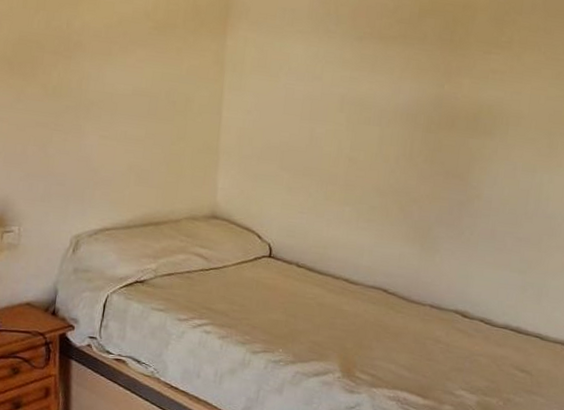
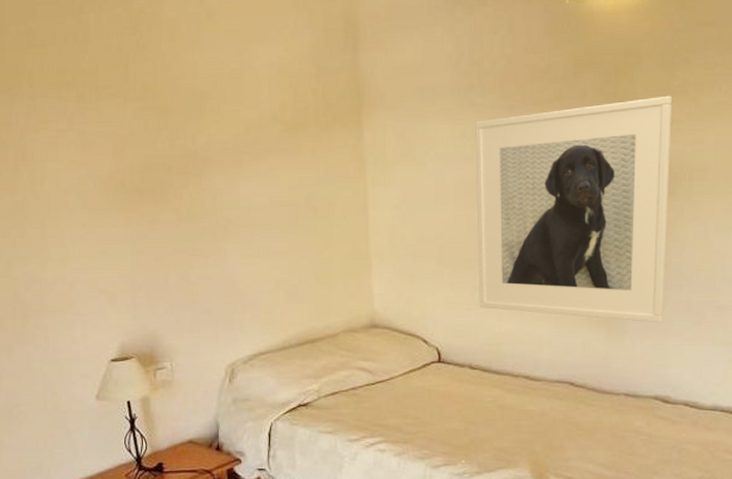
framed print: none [311,45,500,246] -> present [475,95,673,323]

